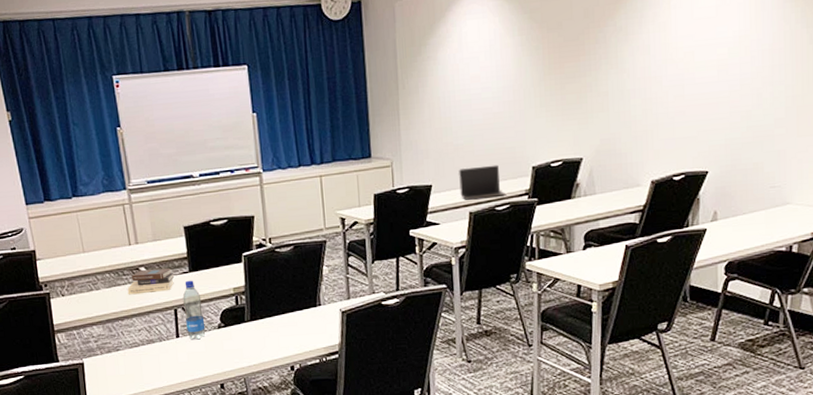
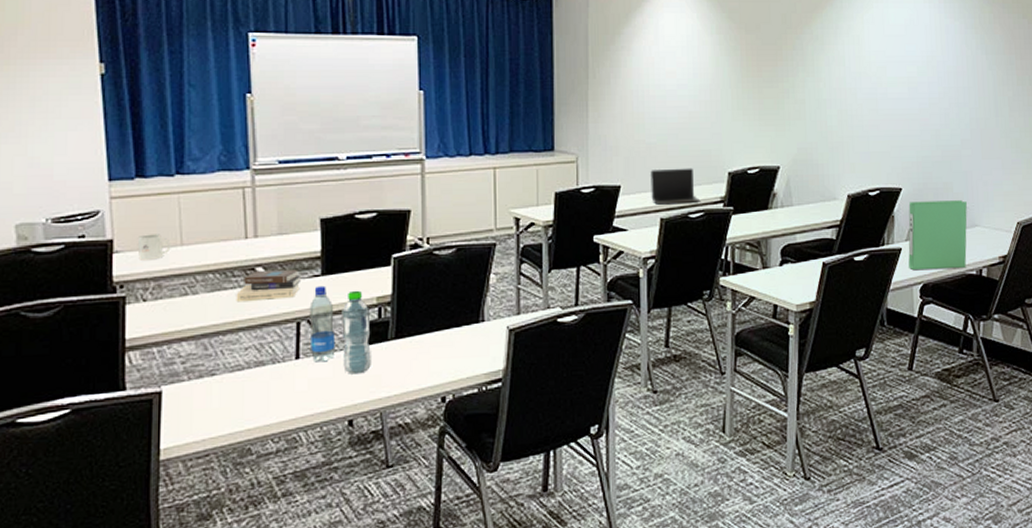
mug: none [52,244,77,266] -> present [137,234,171,262]
water bottle: none [207,283,235,349] -> present [342,290,373,374]
binder: none [713,179,778,250] -> present [908,200,967,271]

